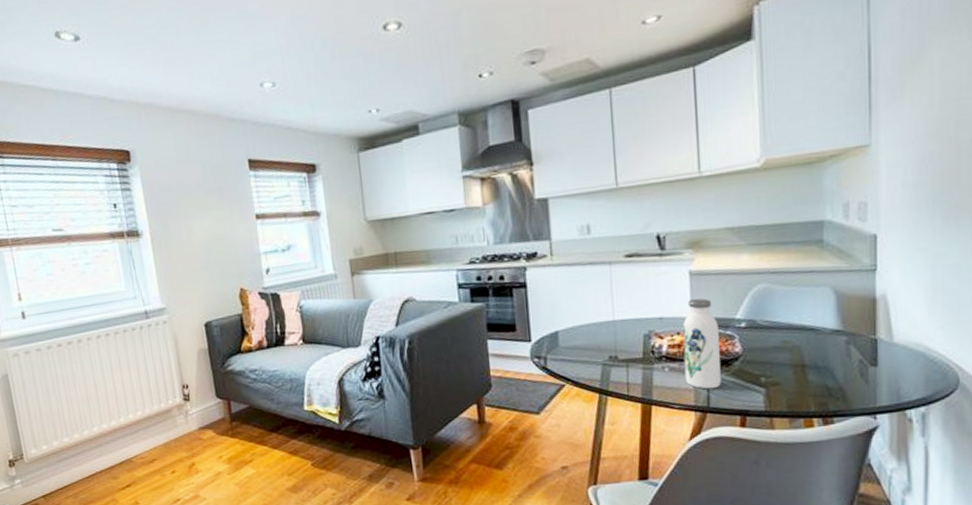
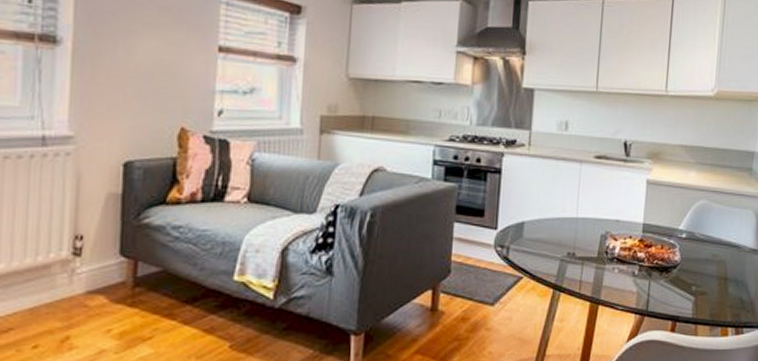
water bottle: present [682,298,721,390] -> none [630,206,665,293]

